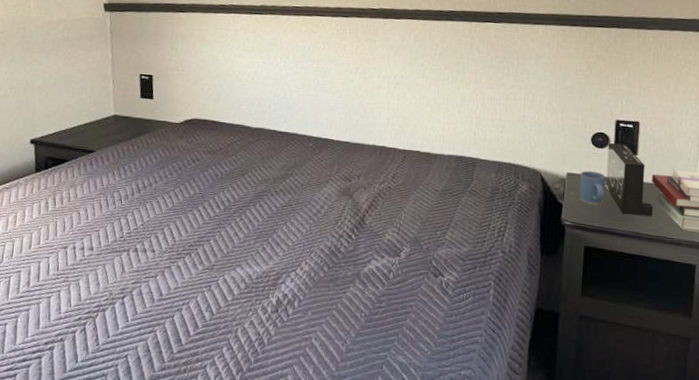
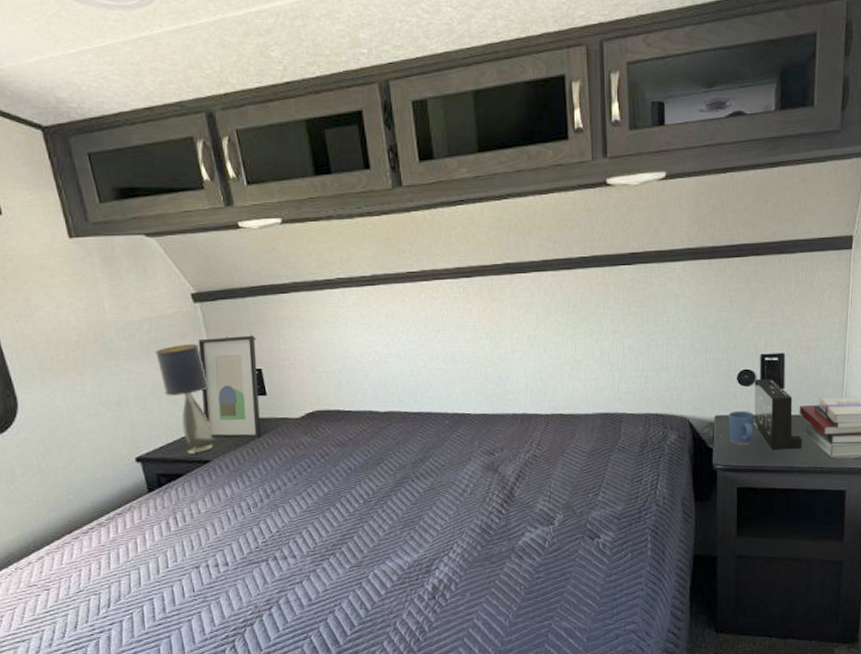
table lamp: none [64,45,106,143] -> present [154,344,213,454]
picture frame: none [96,43,153,137] -> present [198,334,261,440]

